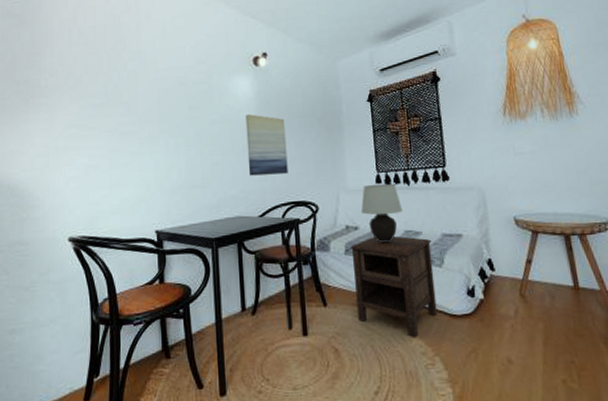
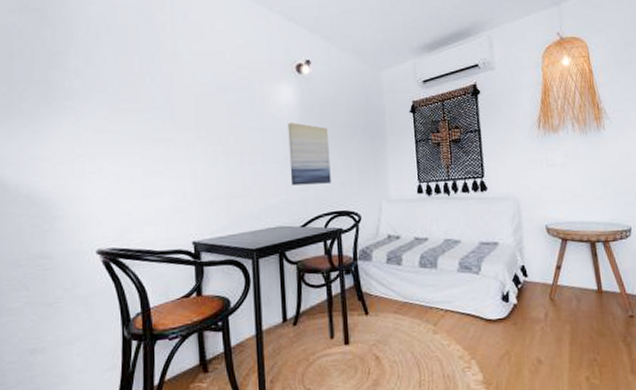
nightstand: present [349,235,438,338] -> none [391,244,474,343]
table lamp: present [360,183,403,243] -> none [402,193,444,252]

